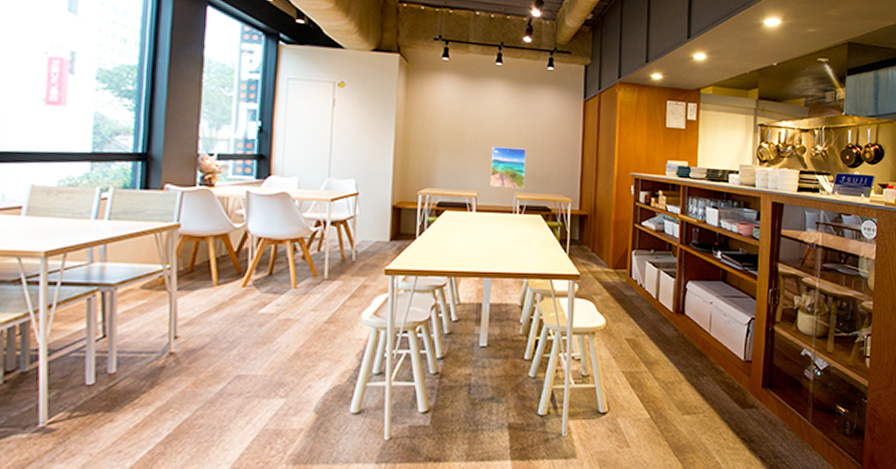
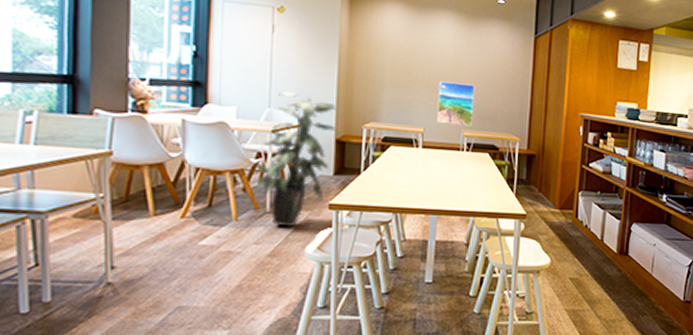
indoor plant: none [312,161,393,294] -> present [253,91,337,228]

